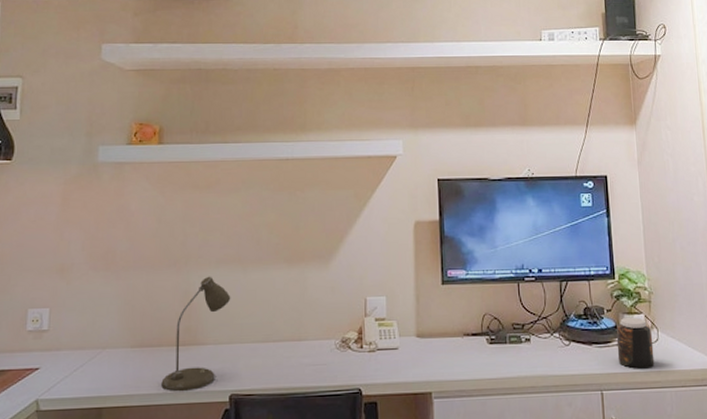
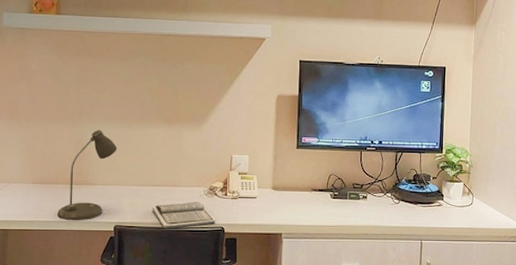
book: none [274,358,351,395] -> present [152,202,216,229]
jar: present [616,317,655,369] -> none [437,185,468,225]

